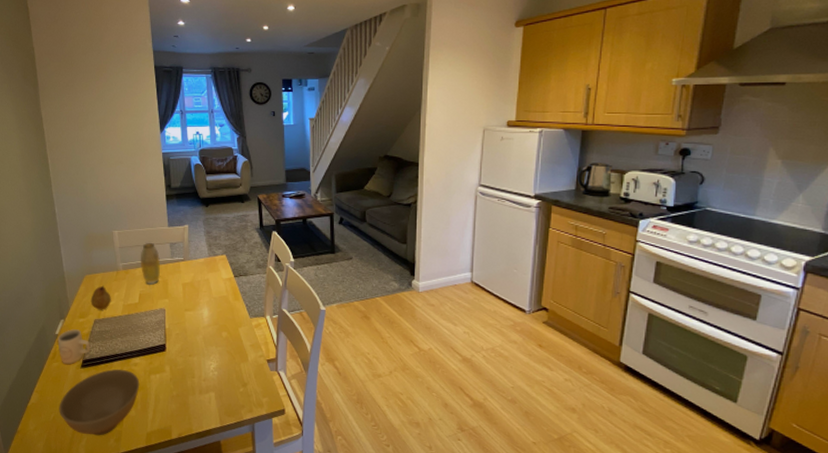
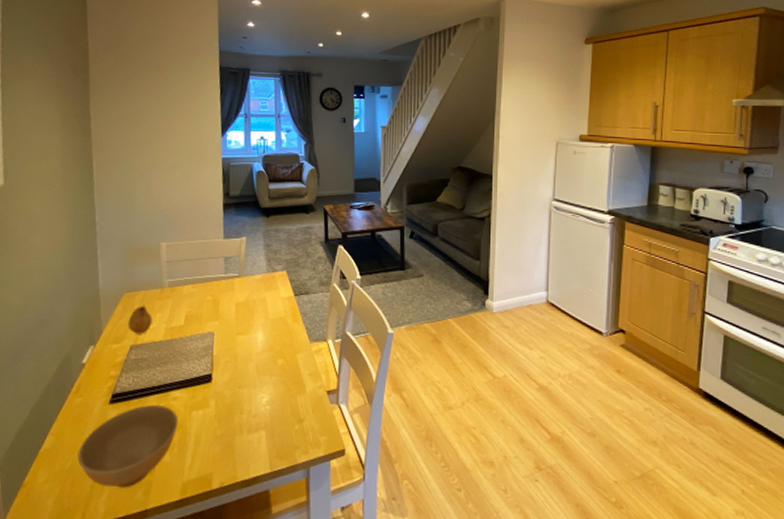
mug: present [57,329,91,365] -> none [83,357,124,400]
vase: present [140,243,161,285] -> none [189,257,213,304]
kettle: present [578,163,612,197] -> none [649,179,682,214]

